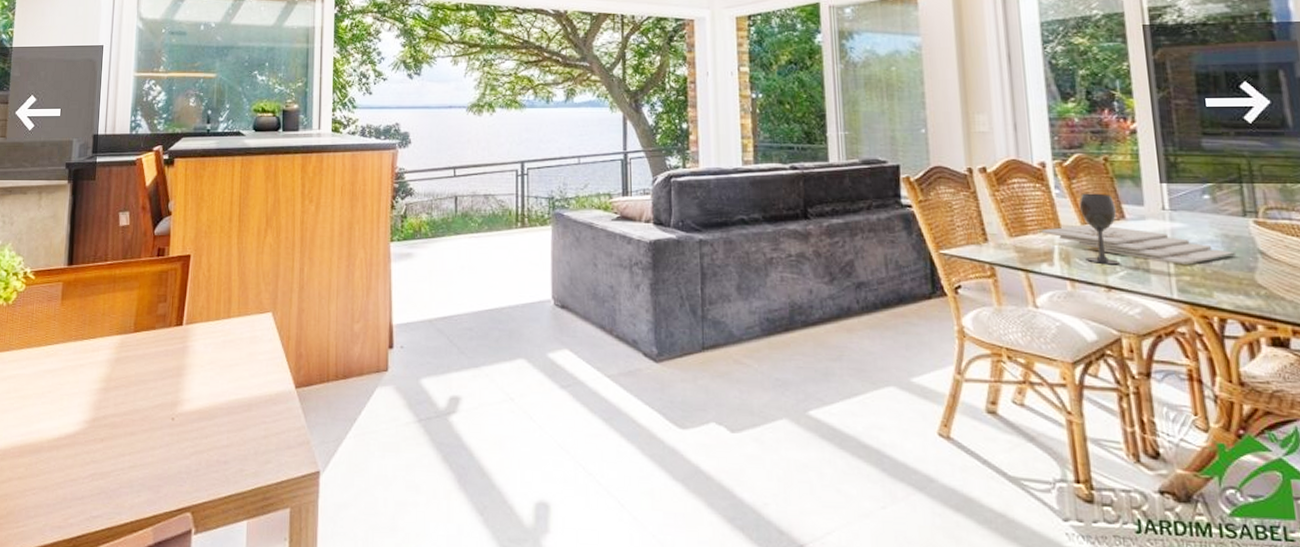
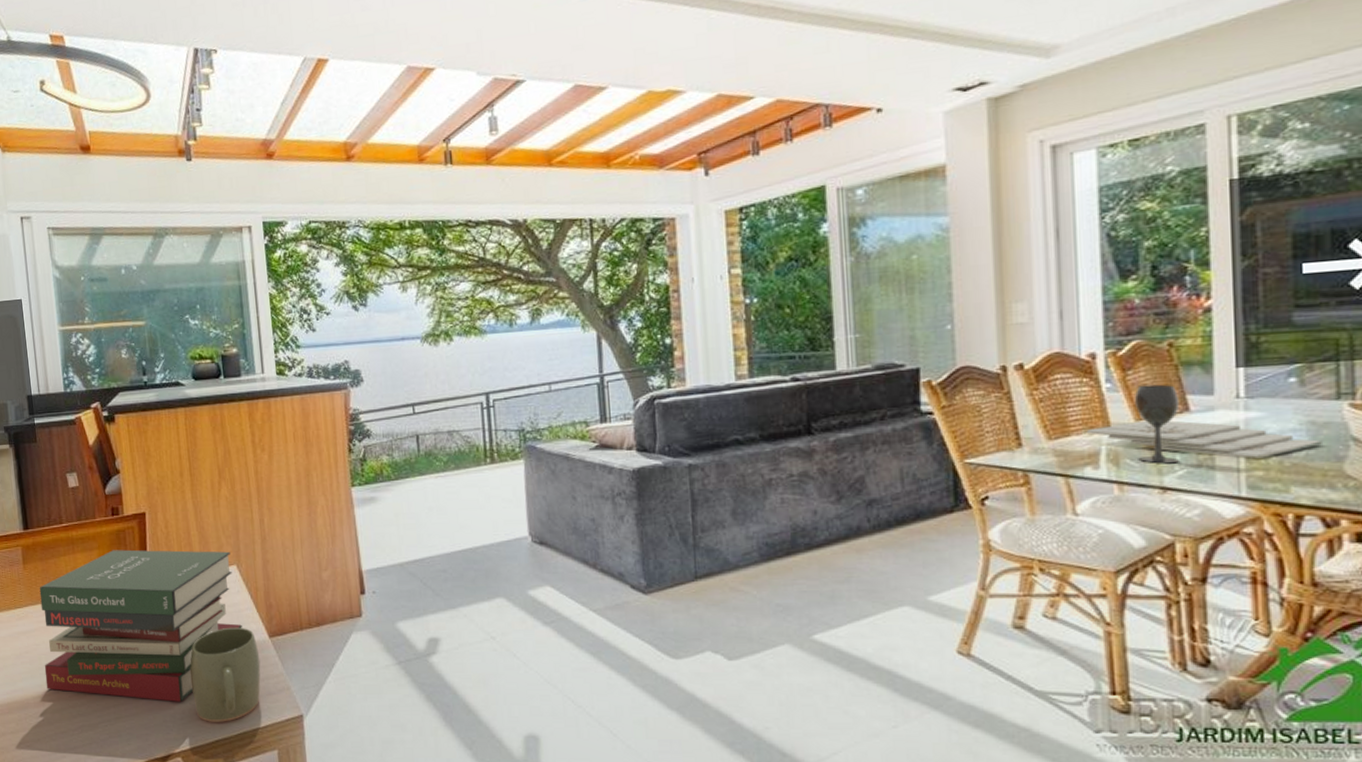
books: none [63,291,270,452] -> present [39,549,242,702]
mug: none [211,375,284,476] -> present [189,627,261,722]

